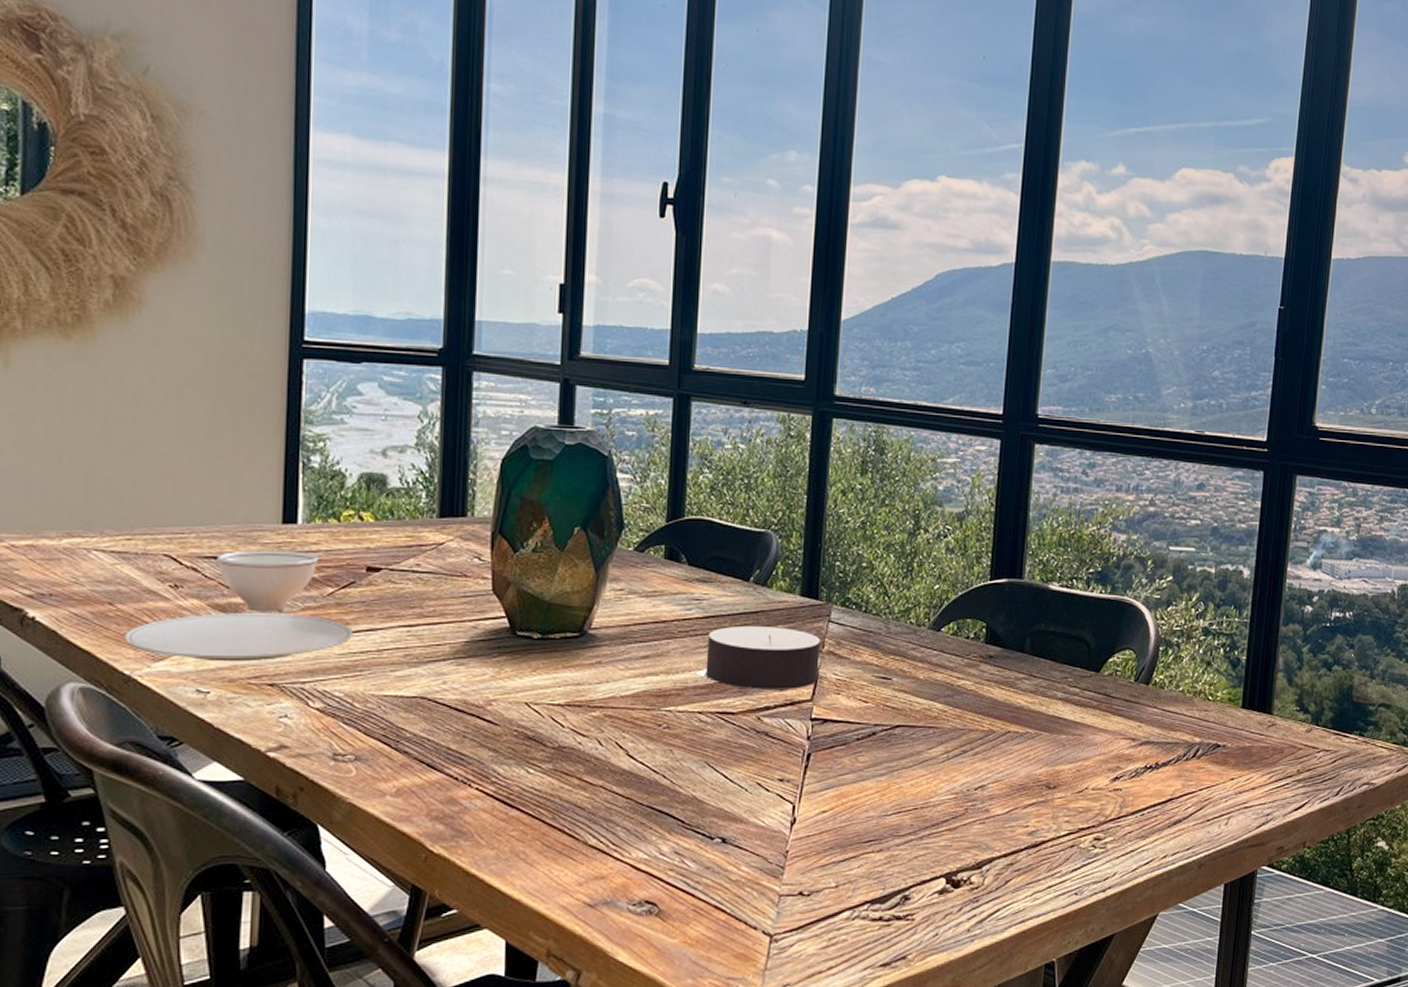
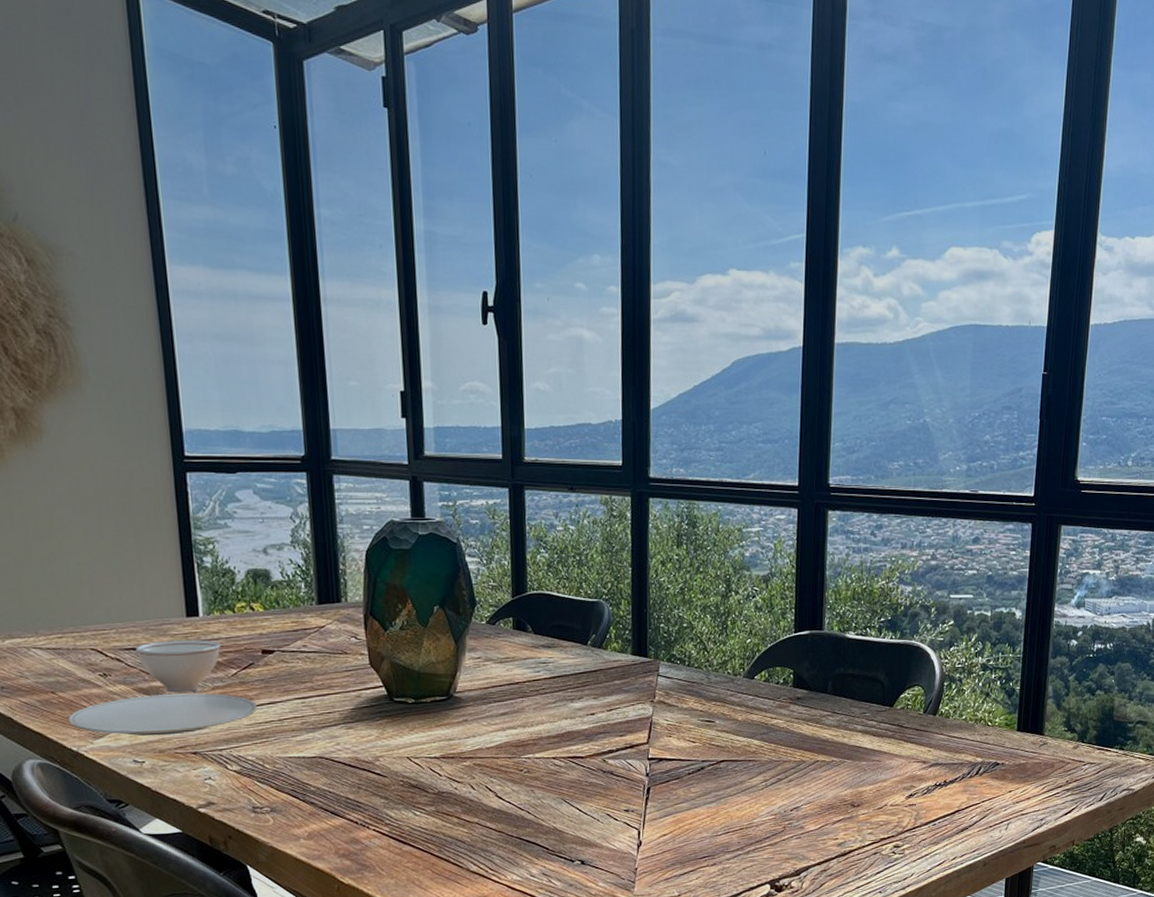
candle: present [695,625,821,689] -> none [547,682,653,736]

